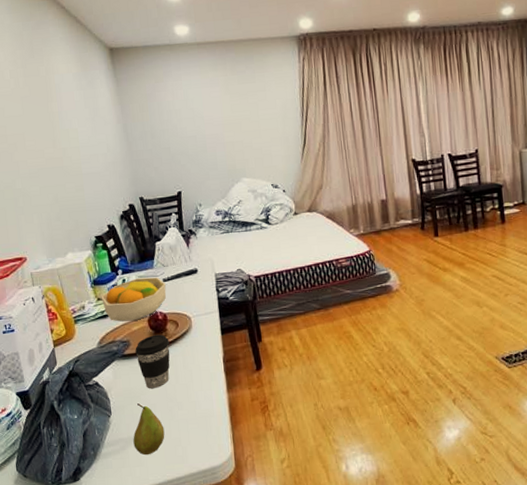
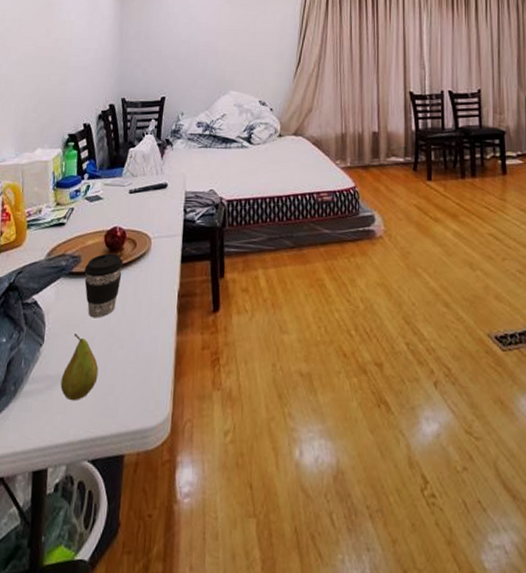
fruit bowl: present [101,277,166,322] -> none [60,186,131,234]

